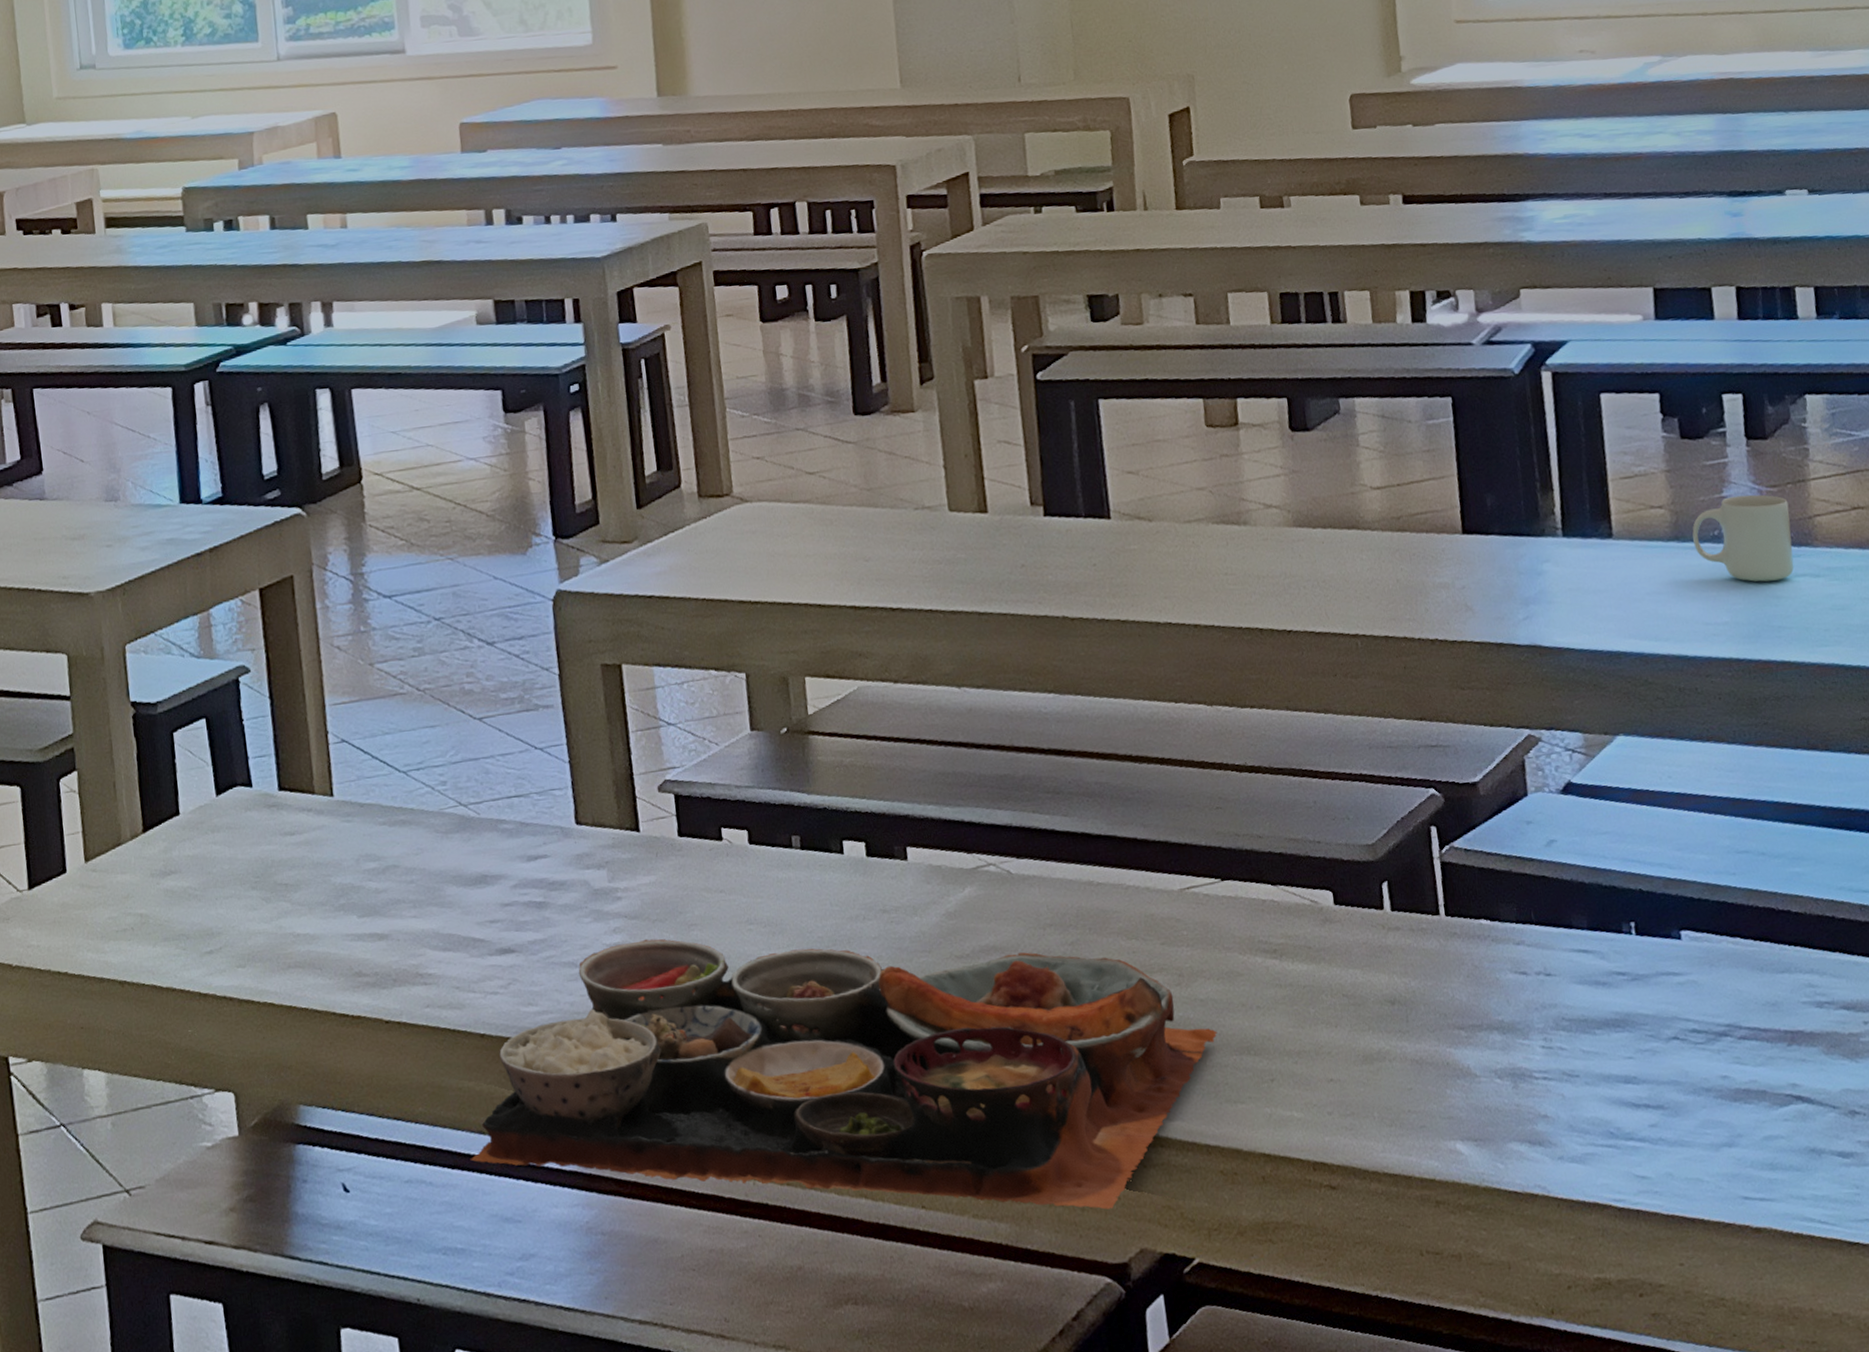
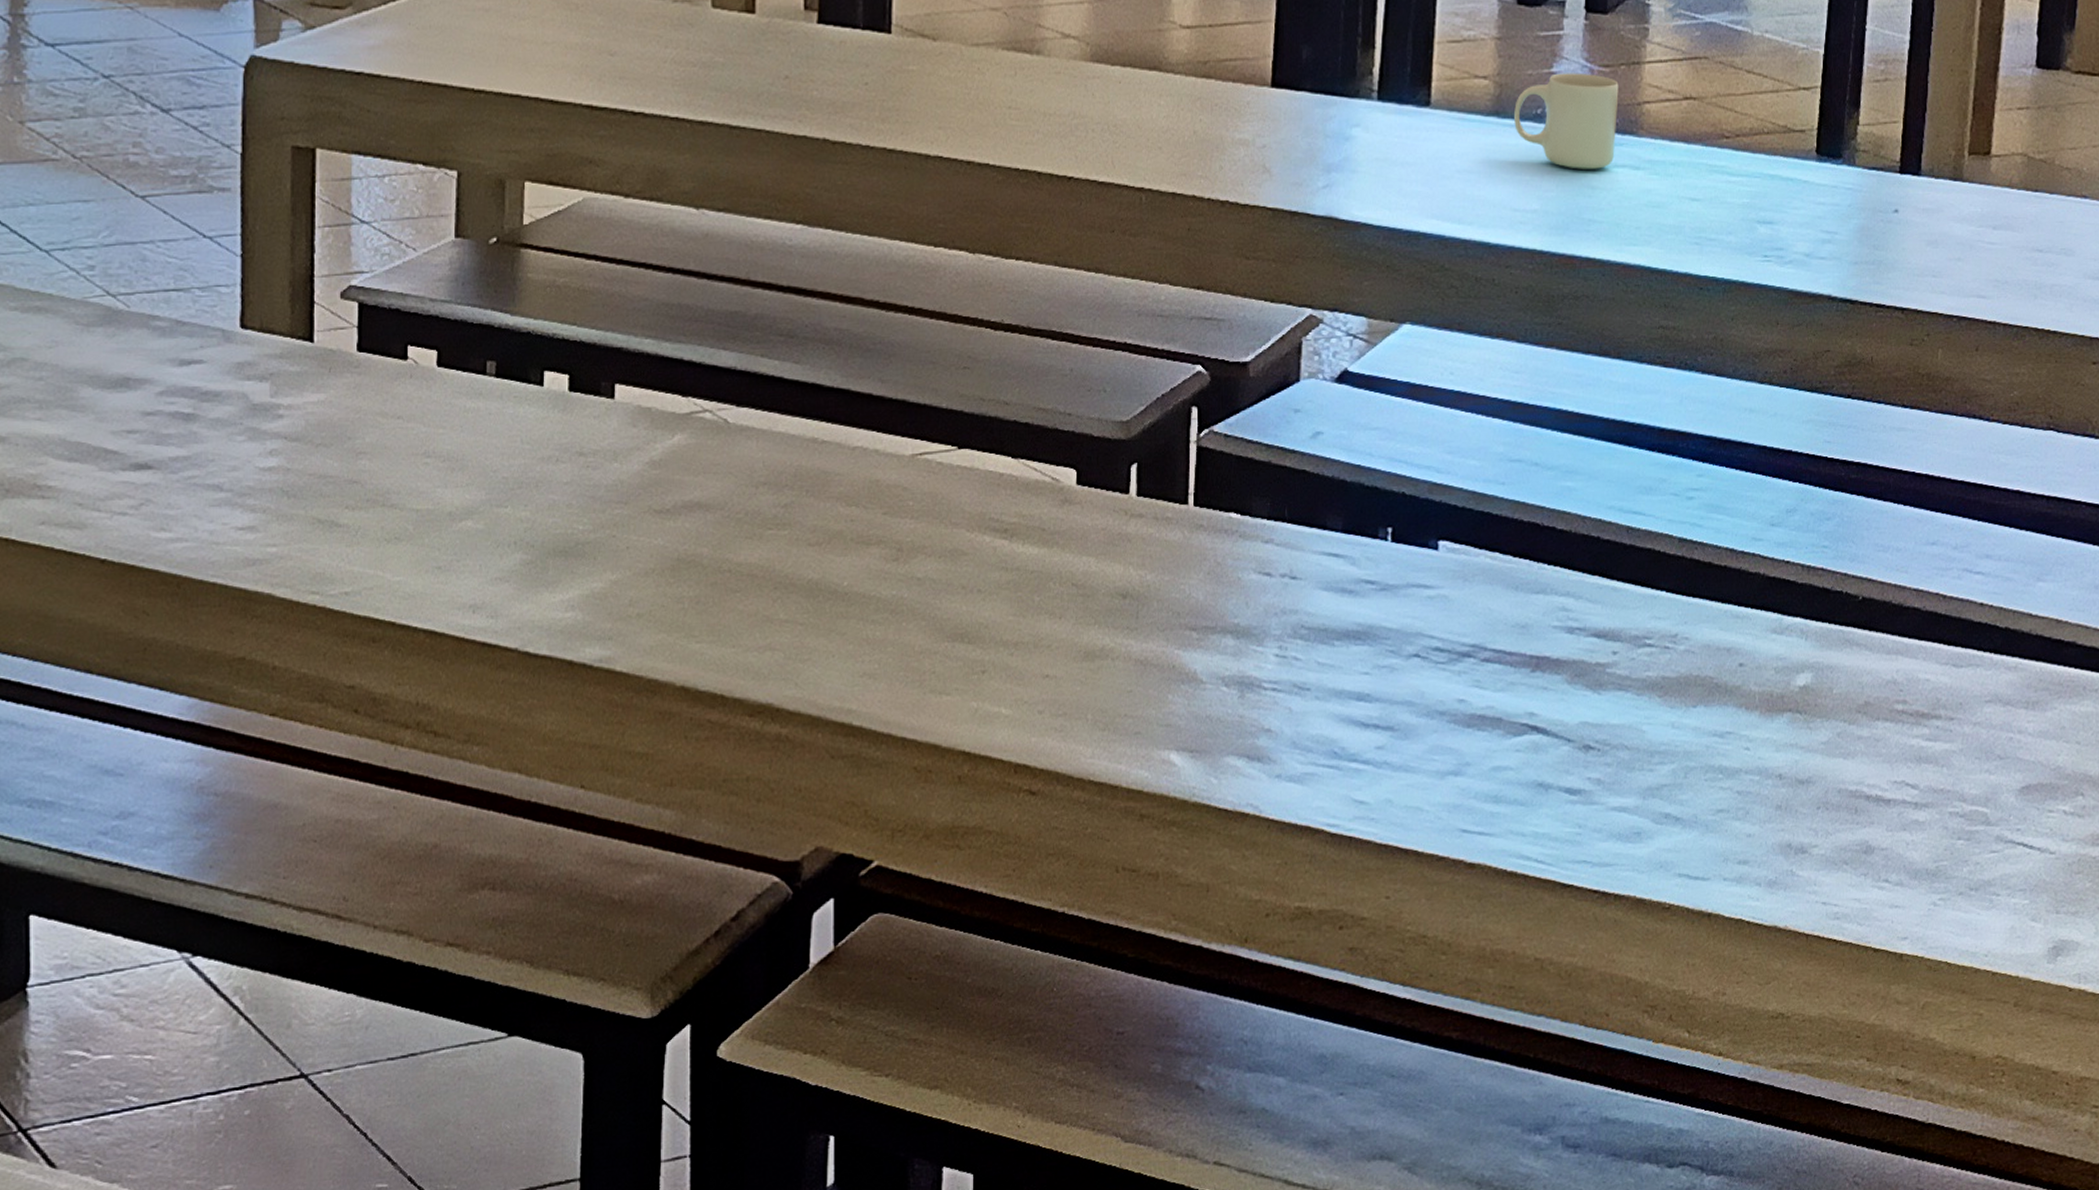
food tray: present [470,939,1218,1210] -> none [72,465,931,802]

